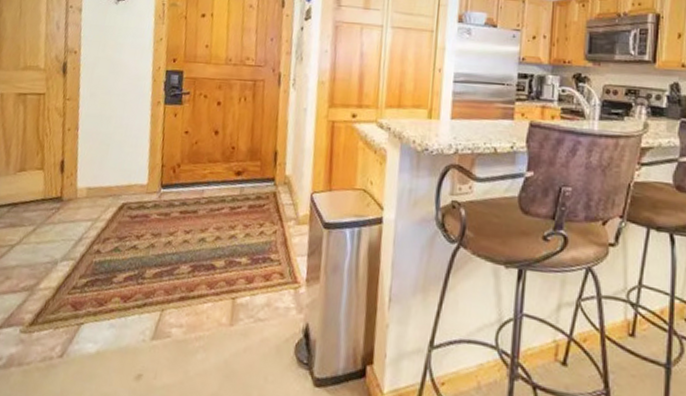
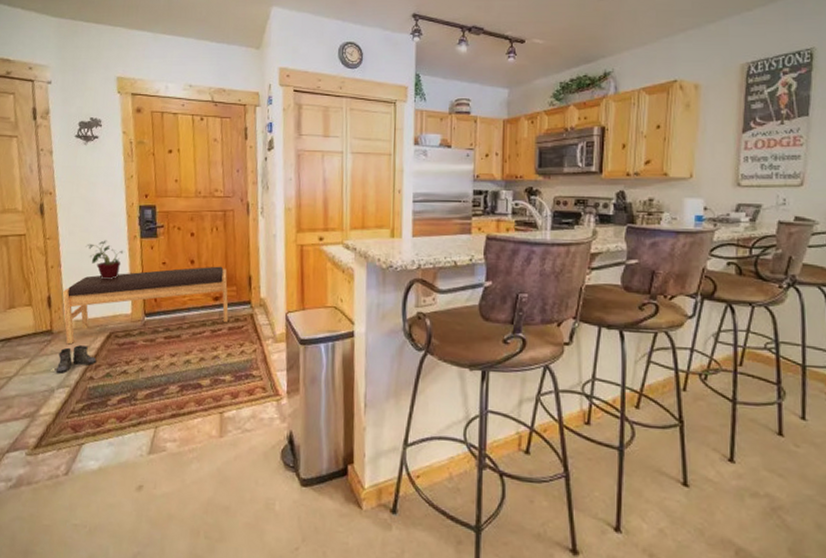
boots: none [60,215,106,245] -> present [54,345,97,373]
bench: none [75,138,252,214] -> present [62,266,229,345]
potted plant: none [107,104,146,147] -> present [86,240,124,280]

